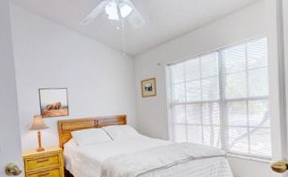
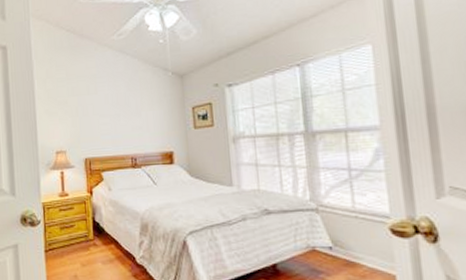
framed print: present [38,87,70,119] -> none [61,116,100,156]

